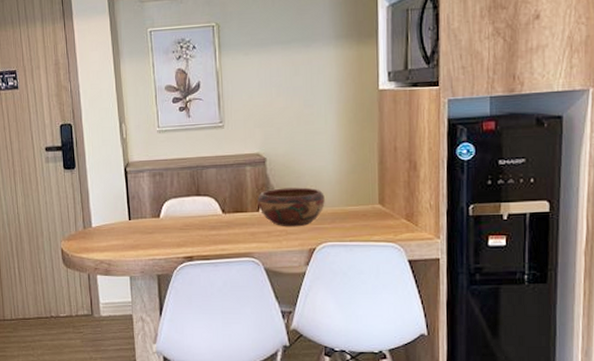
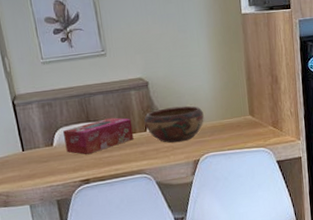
tissue box: none [172,193,245,230] -> present [63,117,134,154]

